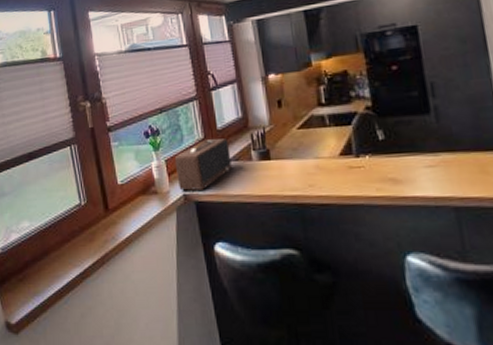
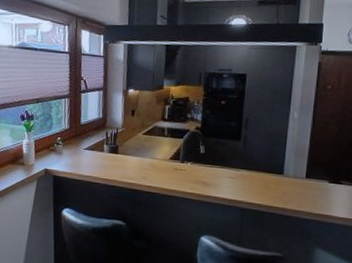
speaker: present [174,138,232,191] -> none [42,130,88,168]

